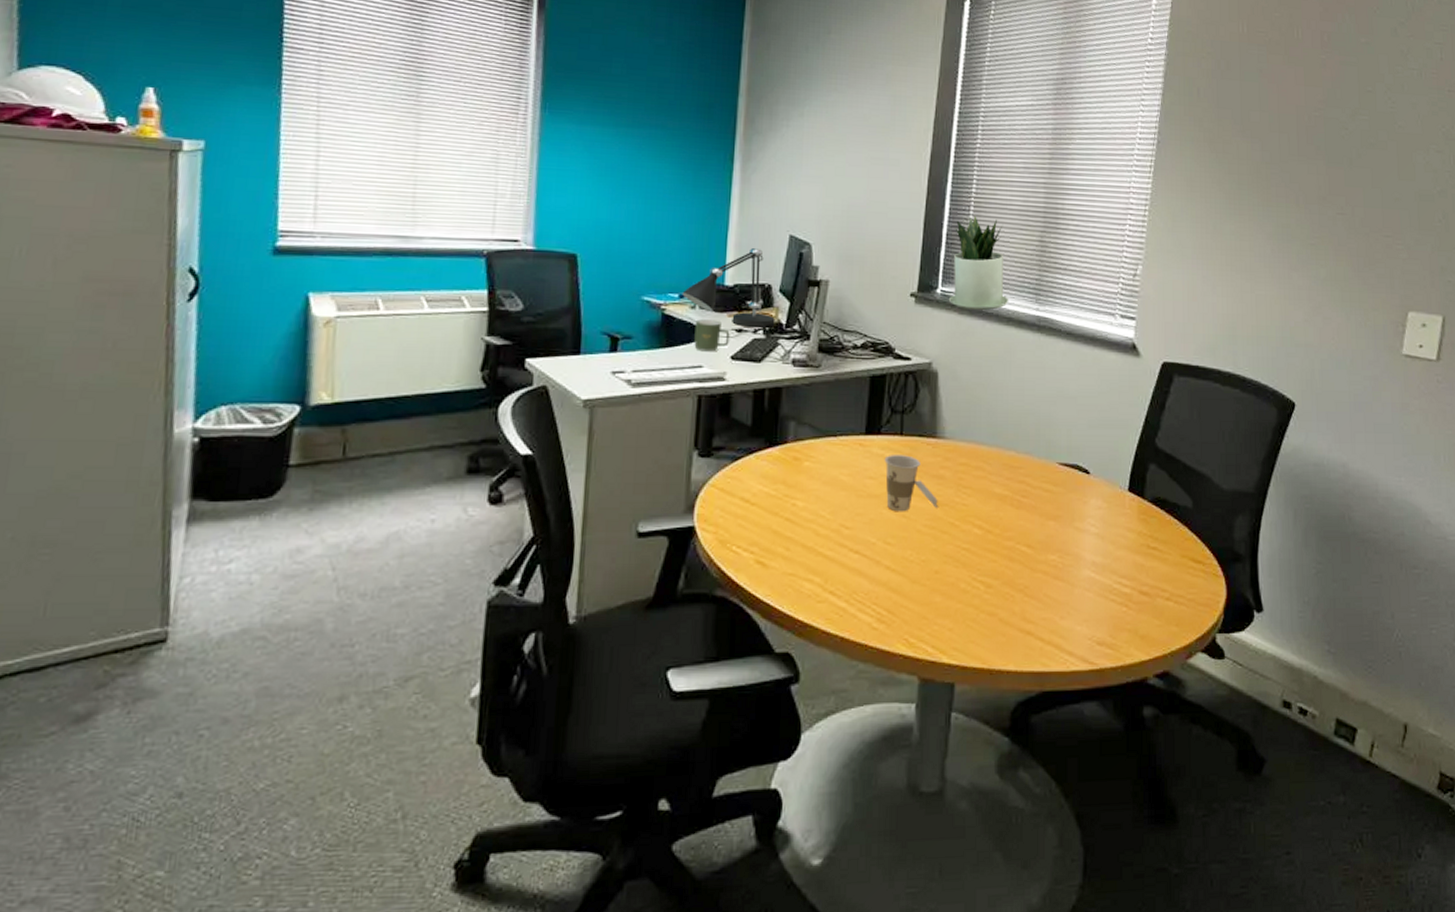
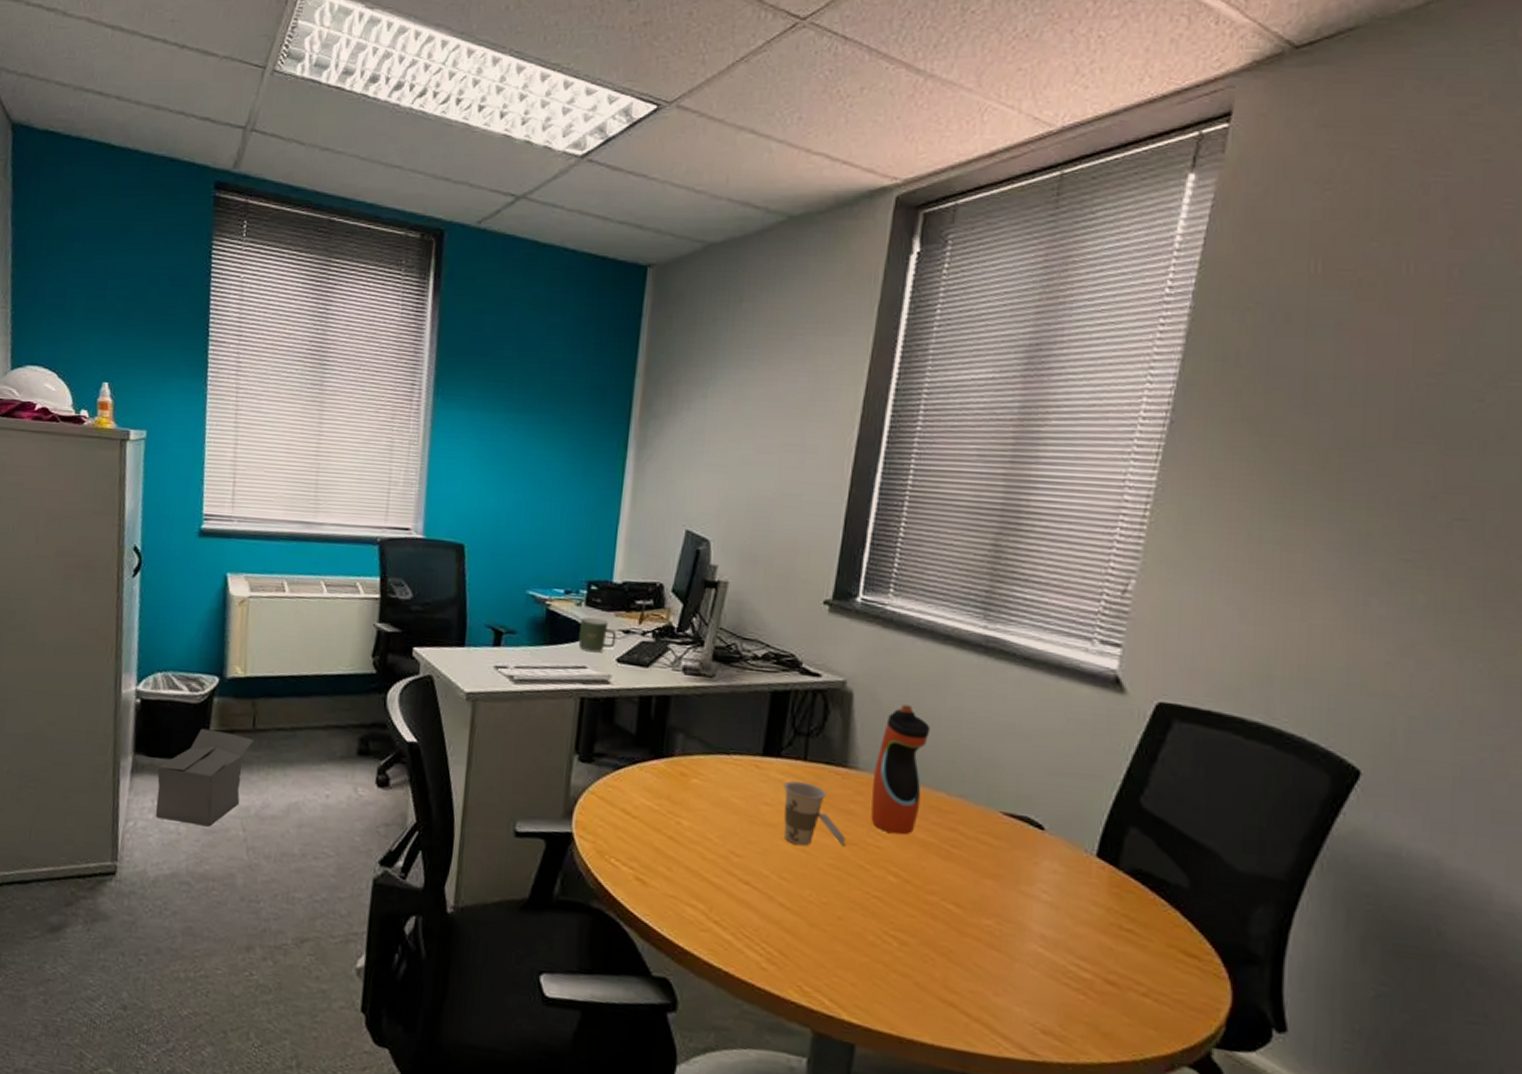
cardboard box: none [219,463,346,571] -> present [155,728,255,827]
desk lamp: present [682,248,775,329] -> none [568,543,666,632]
planter: present [948,215,1009,311] -> none [870,512,949,626]
water bottle: none [958,379,1001,492] -> present [871,704,931,835]

